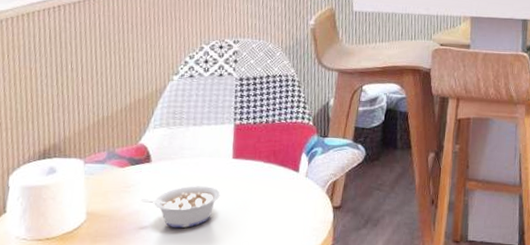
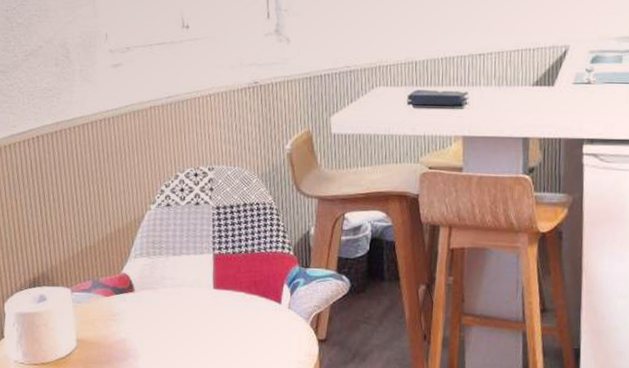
legume: present [140,186,221,229] -> none [126,315,203,358]

